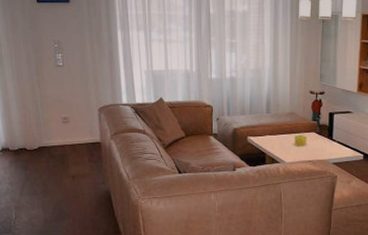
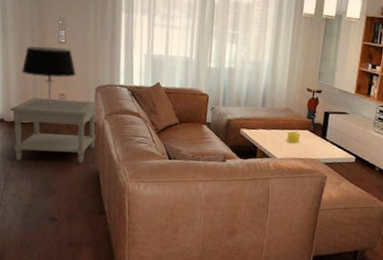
side table: none [14,122,103,188] -> present [10,97,97,163]
table lamp: none [21,71,77,129] -> present [21,46,76,104]

